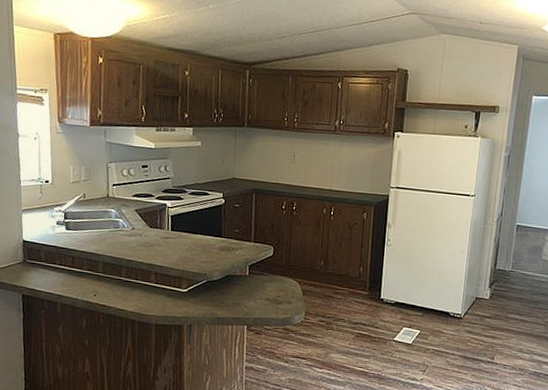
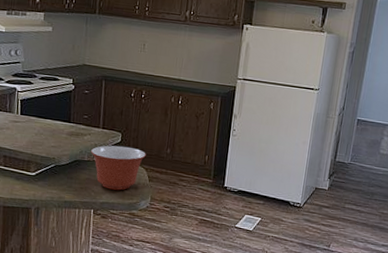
mixing bowl: none [243,259,299,305] -> present [91,145,146,191]

